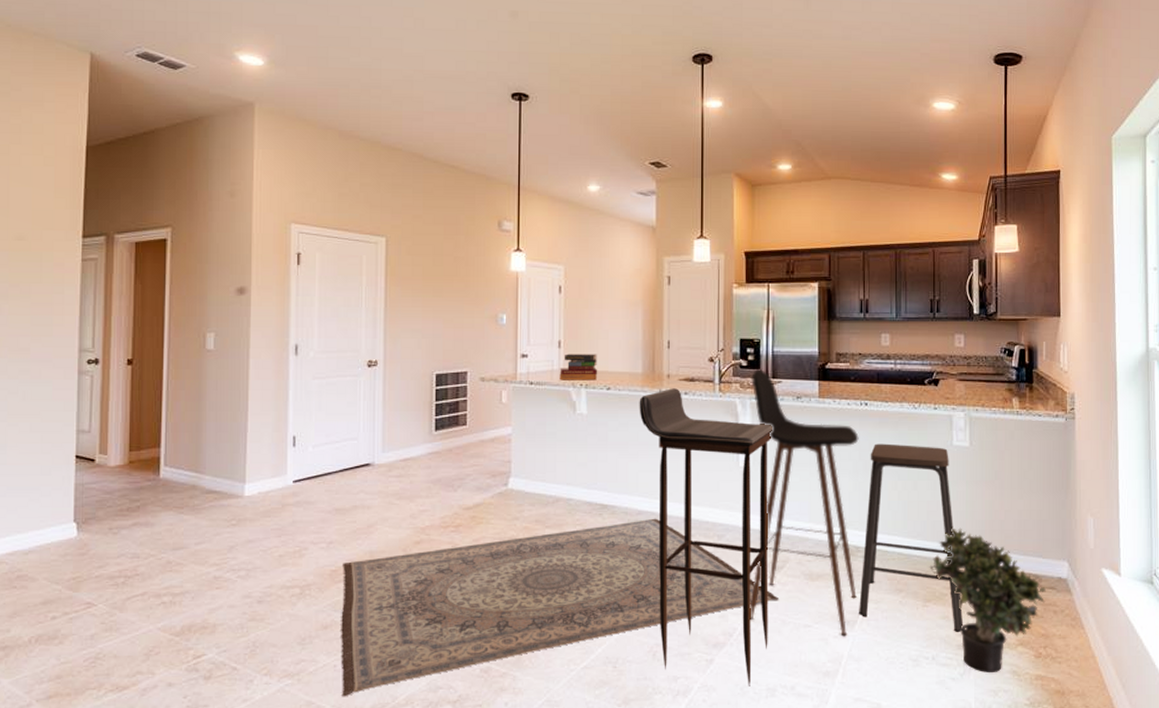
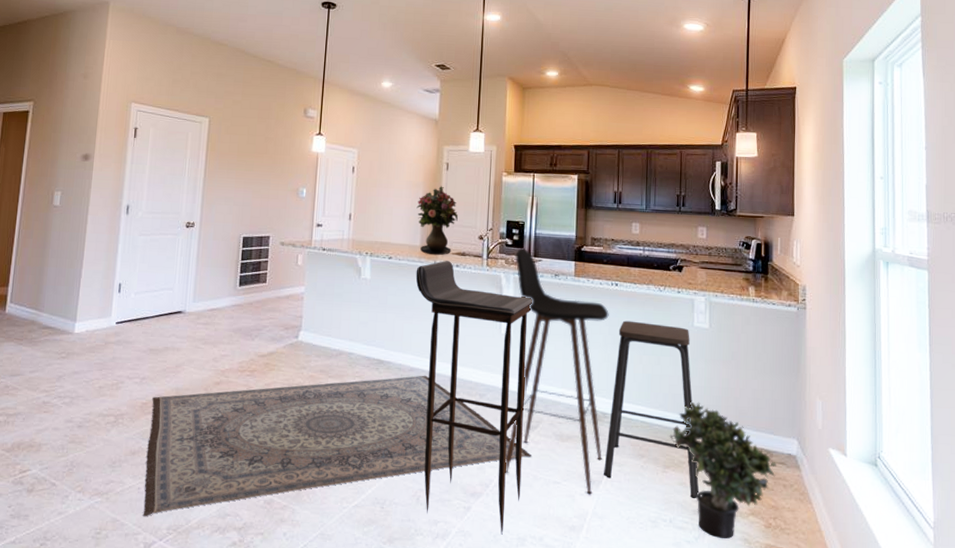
books: present [560,354,598,381] -> none [348,225,382,250]
bouquet: none [636,303,684,383] -> present [416,186,458,256]

